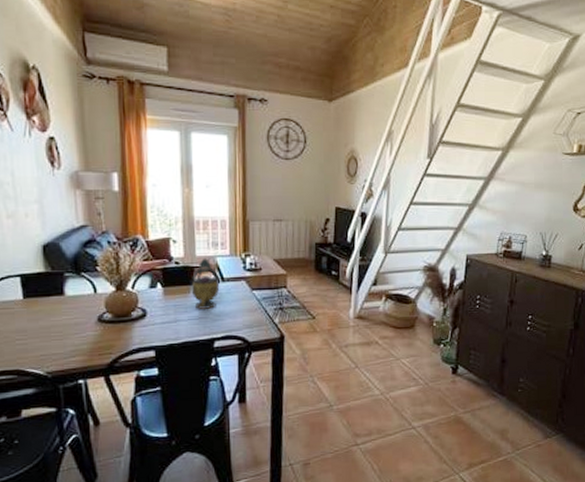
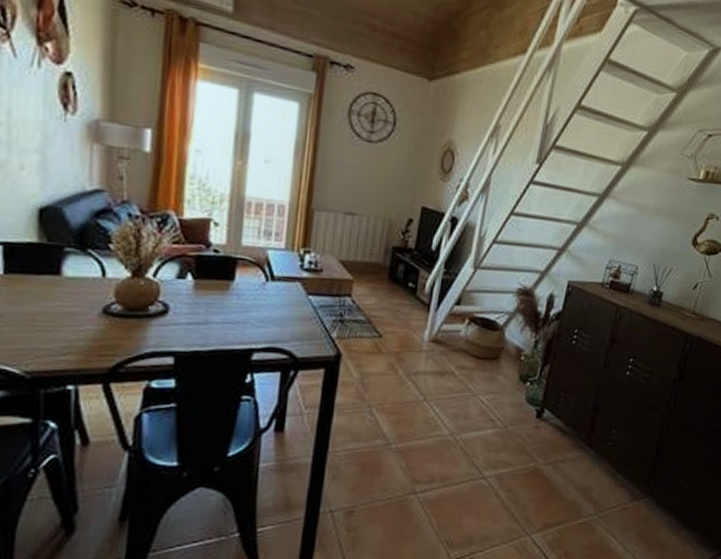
teapot: present [191,258,220,309] -> none [230,249,269,312]

